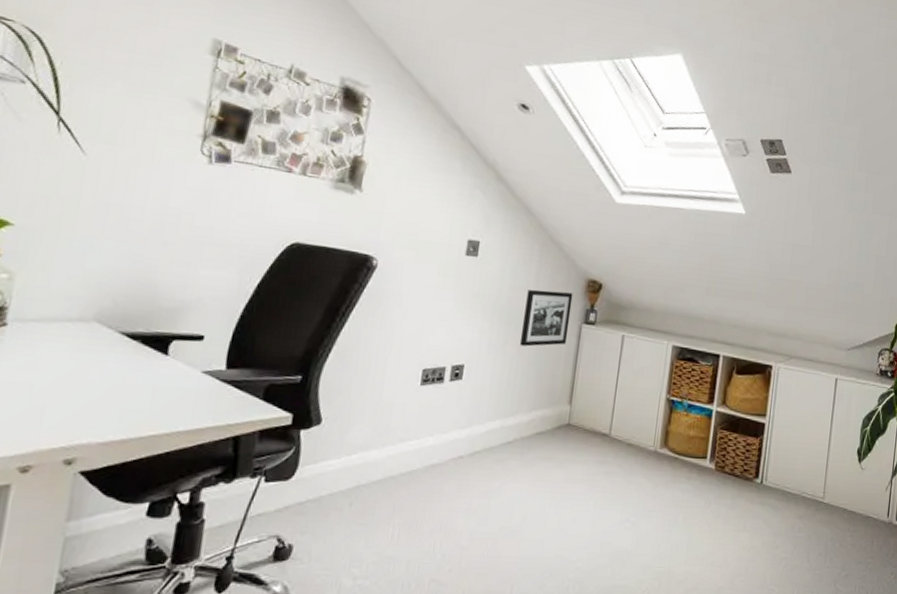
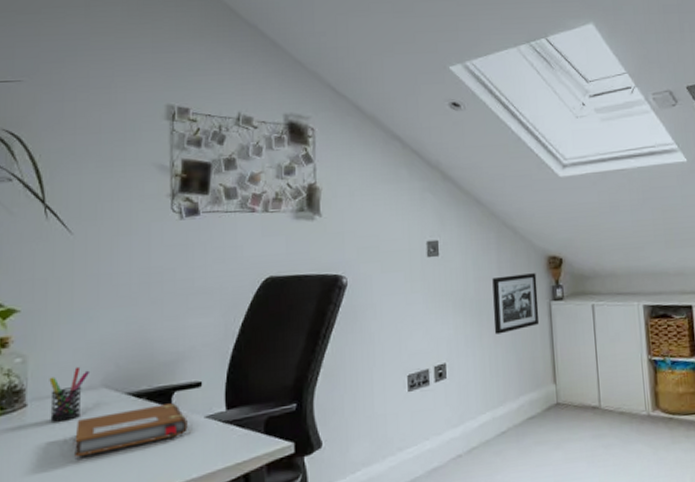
pen holder: none [31,295,84,349] -> present [49,366,91,422]
notebook: none [53,349,183,388] -> present [74,403,188,458]

